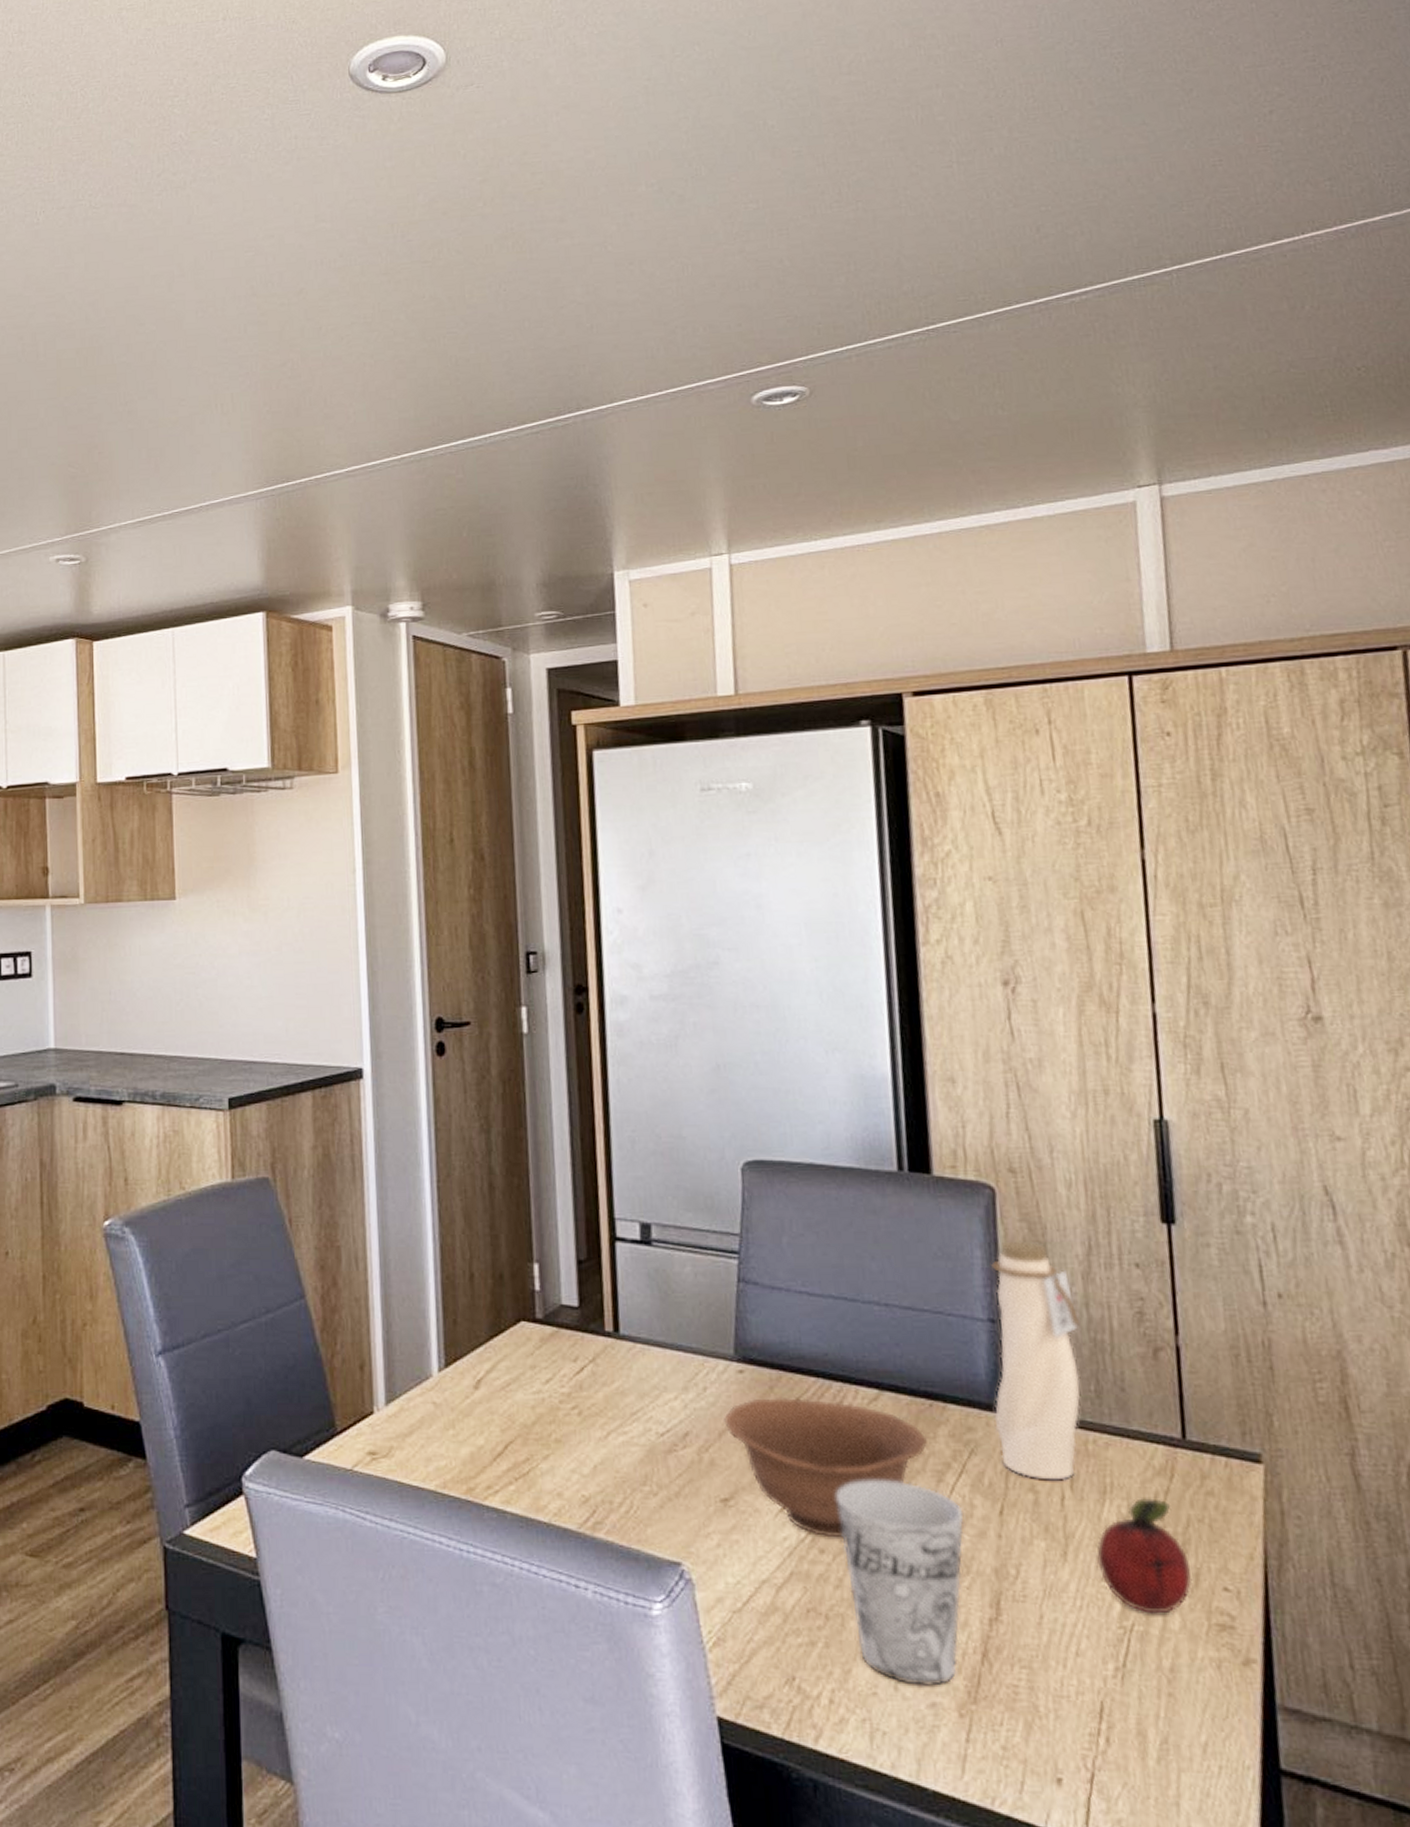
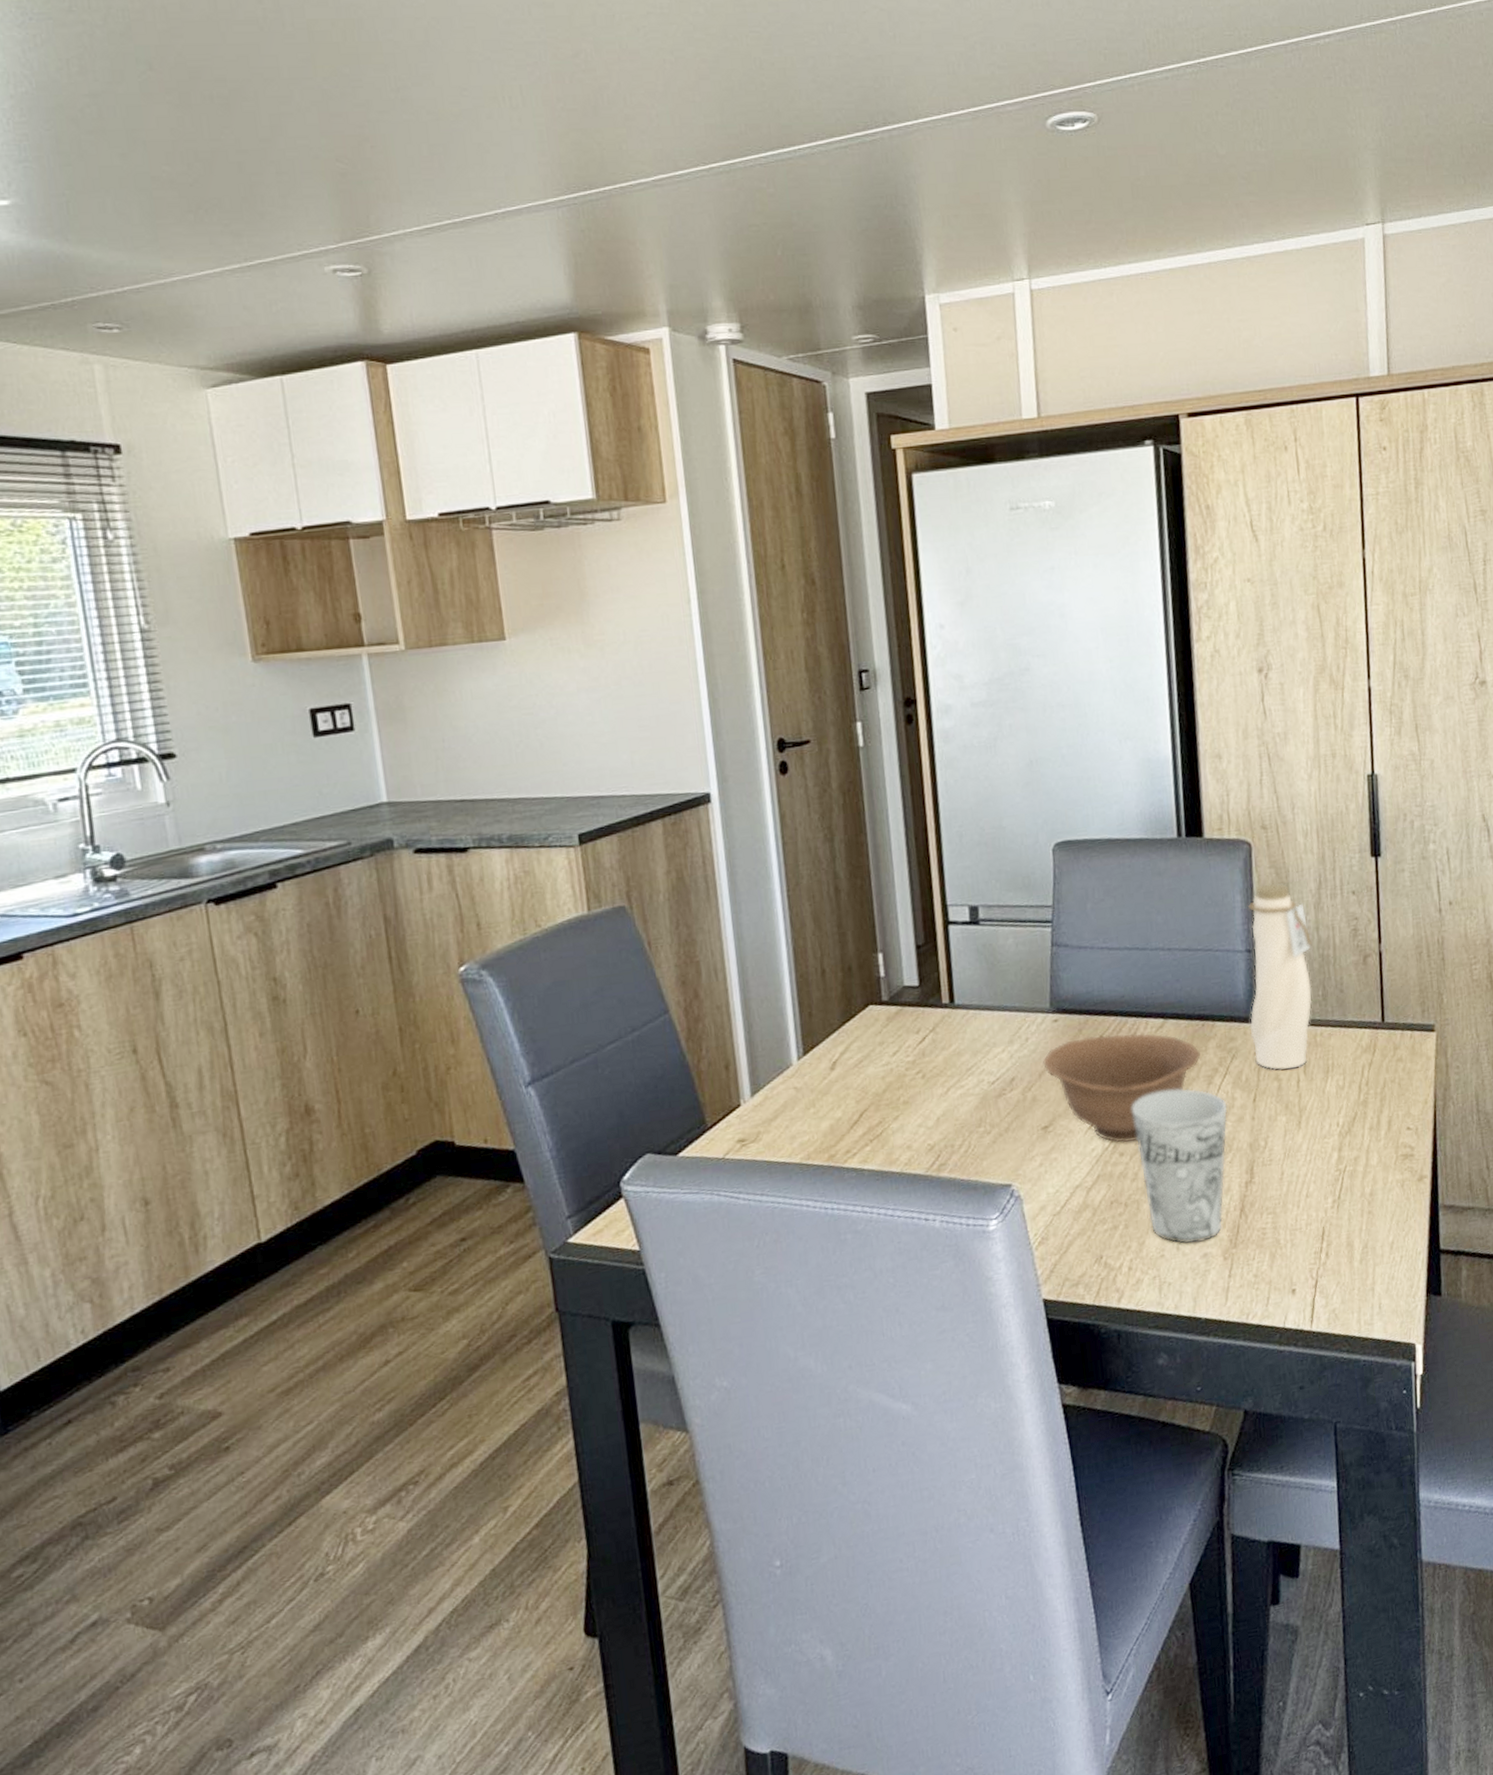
fruit: present [1096,1498,1193,1614] -> none [1321,1070,1386,1157]

